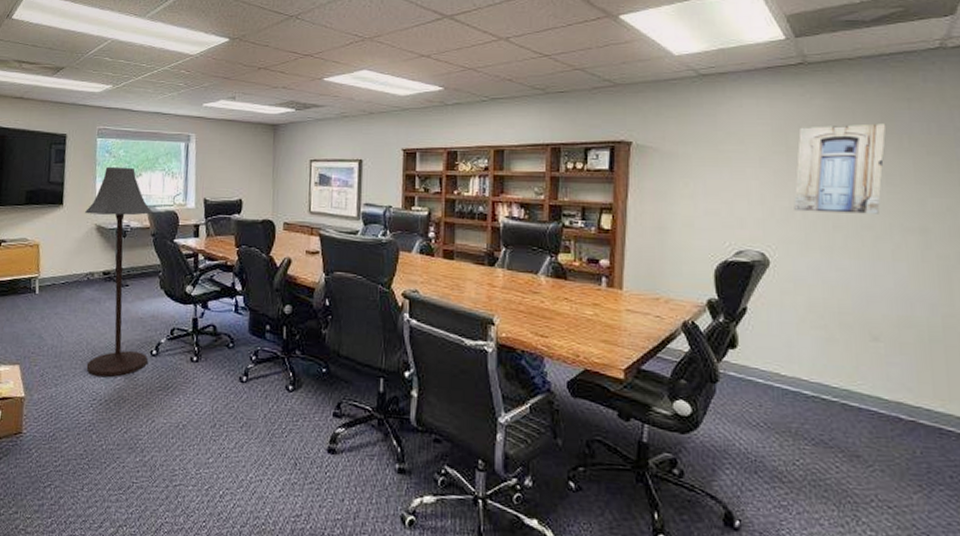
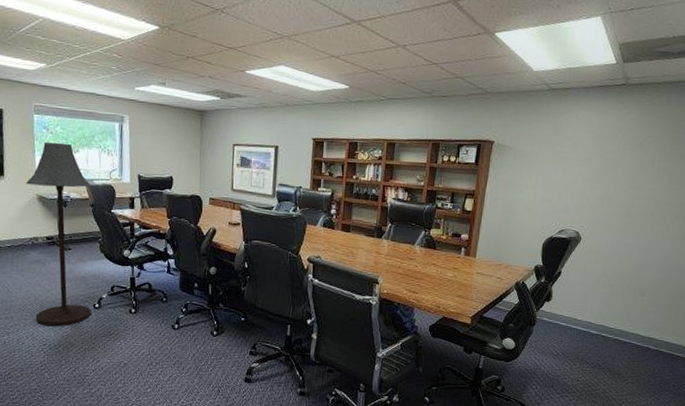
wall art: present [794,123,886,214] -> none [603,135,675,205]

